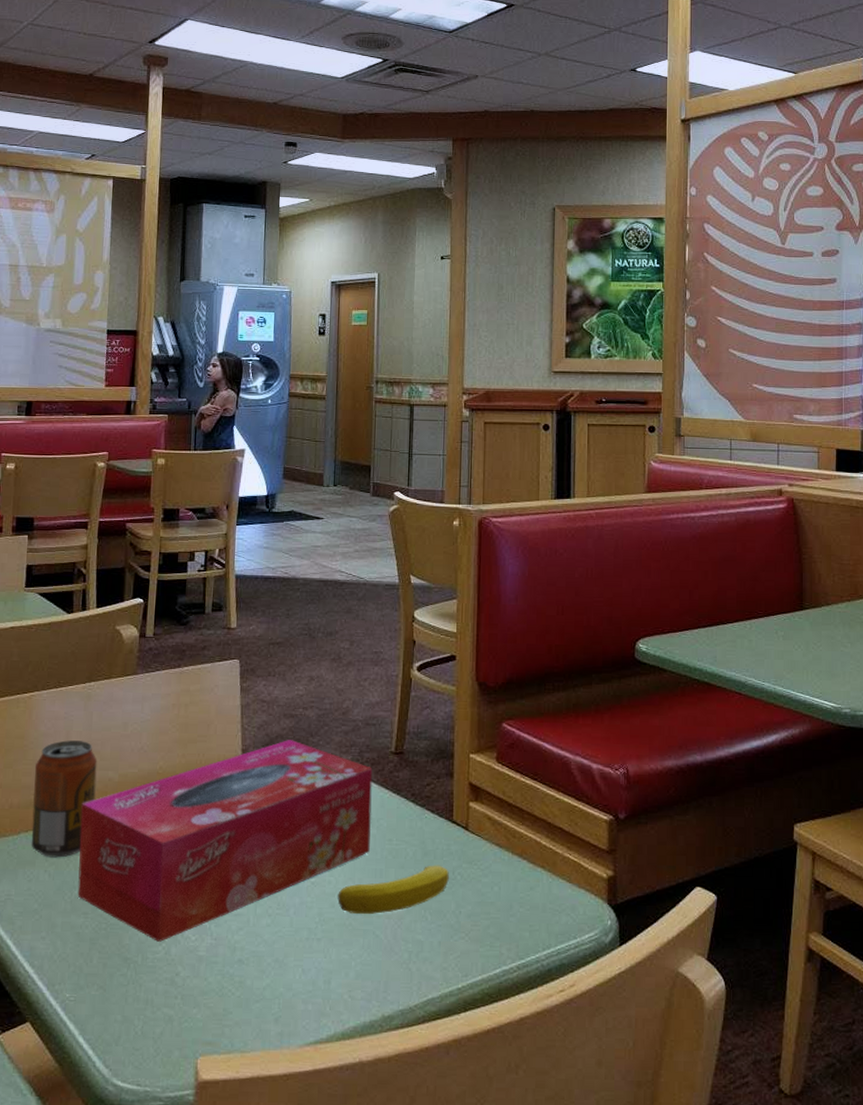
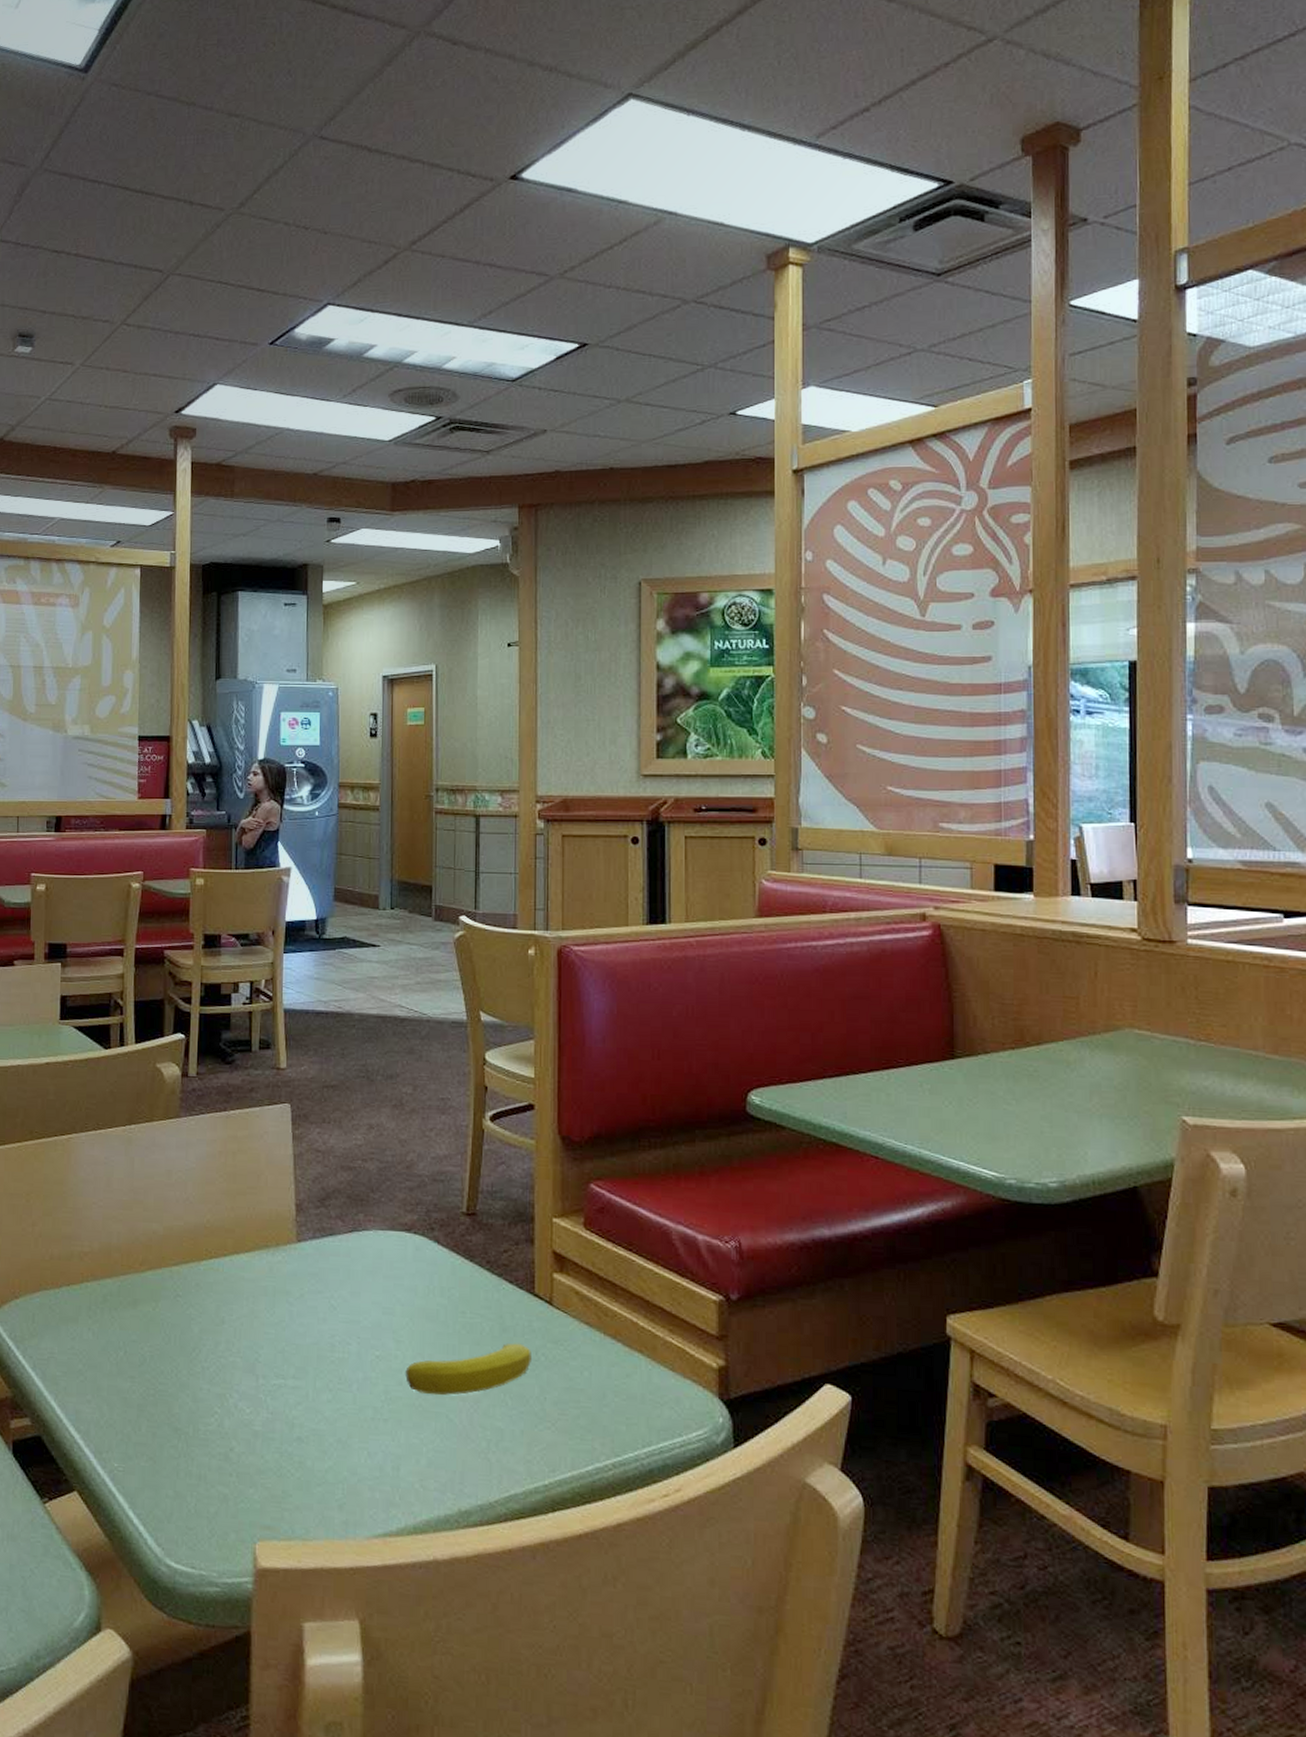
beverage can: present [31,740,97,858] -> none [73,1188,141,1315]
tissue box: present [77,740,373,942] -> none [123,1195,442,1413]

